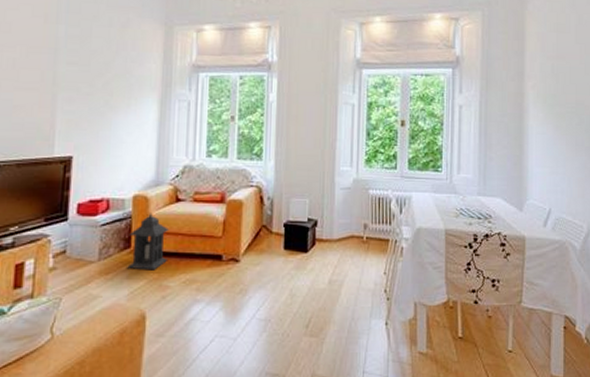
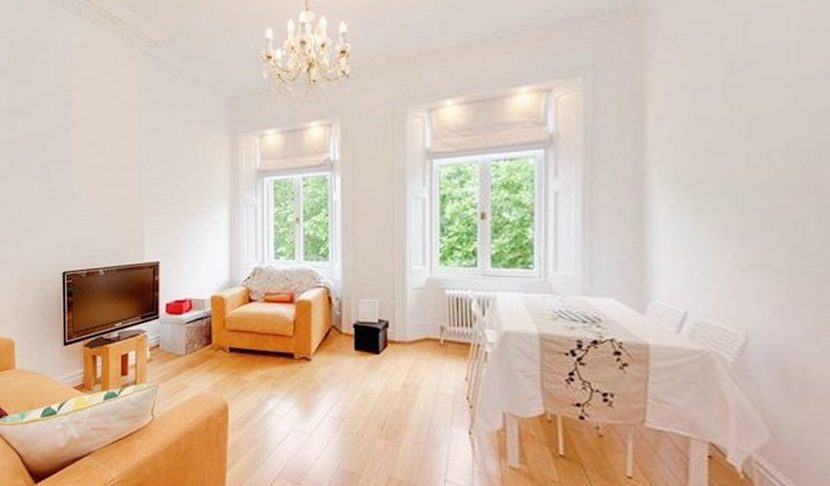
lantern: present [127,213,170,271] -> none [210,312,245,365]

